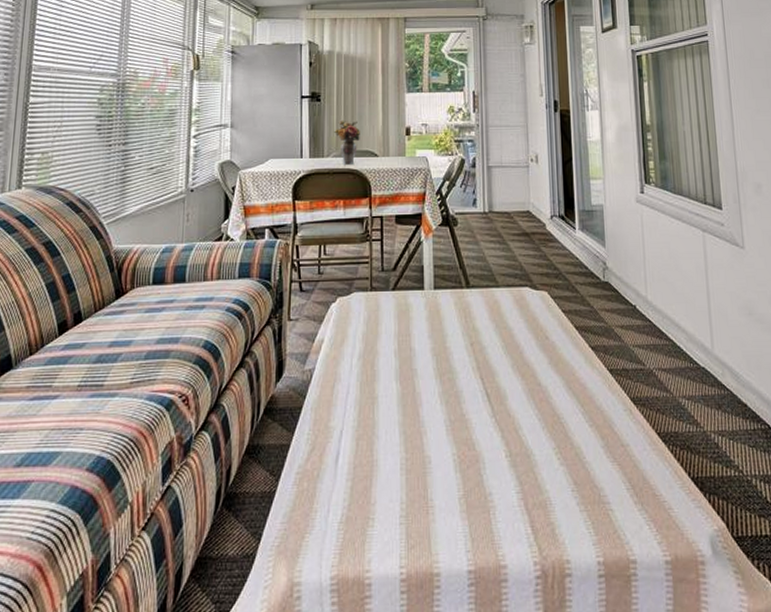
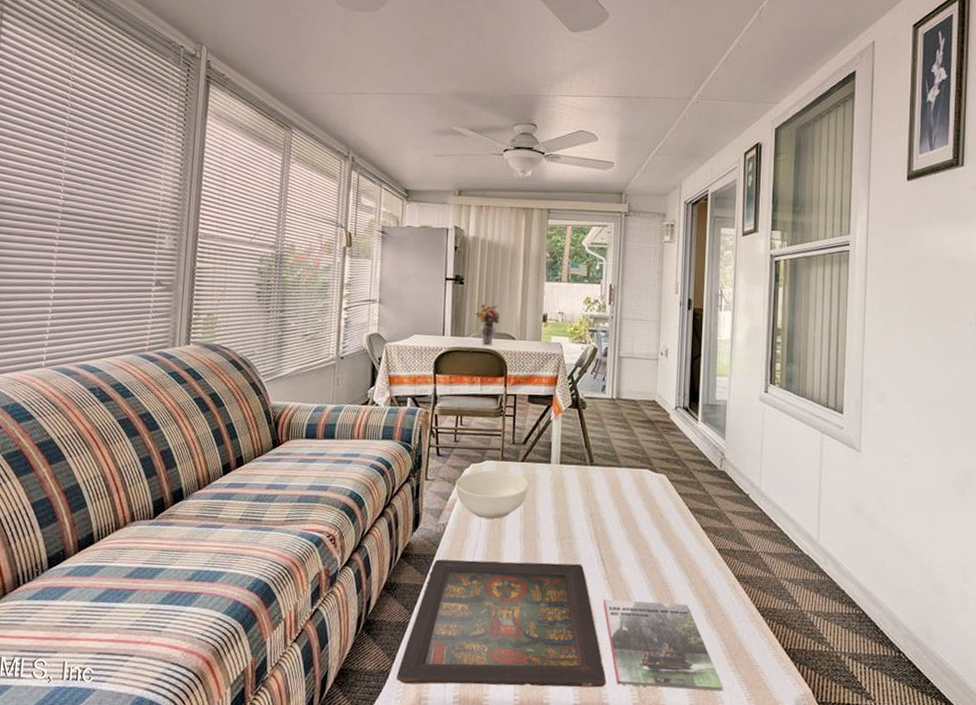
icon panel: none [263,401,502,568] -> present [396,559,606,688]
bowl: none [322,303,403,359] -> present [455,470,530,519]
magazine: none [492,436,631,541] -> present [603,600,723,692]

